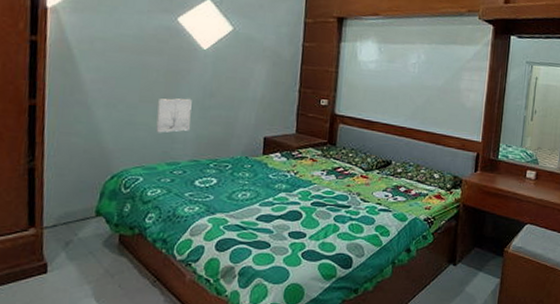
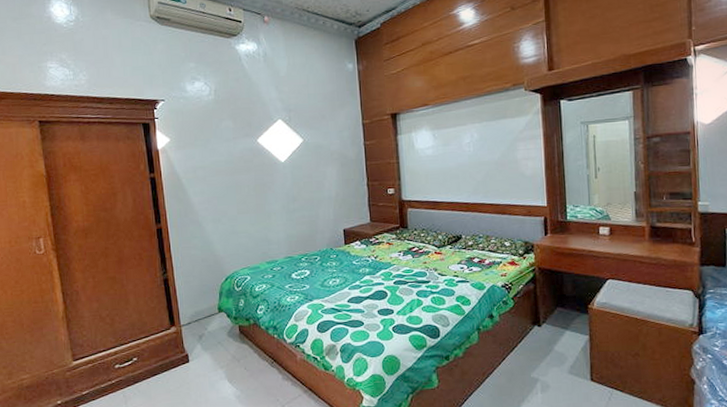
wall art: present [156,98,192,133] -> none [251,206,282,238]

